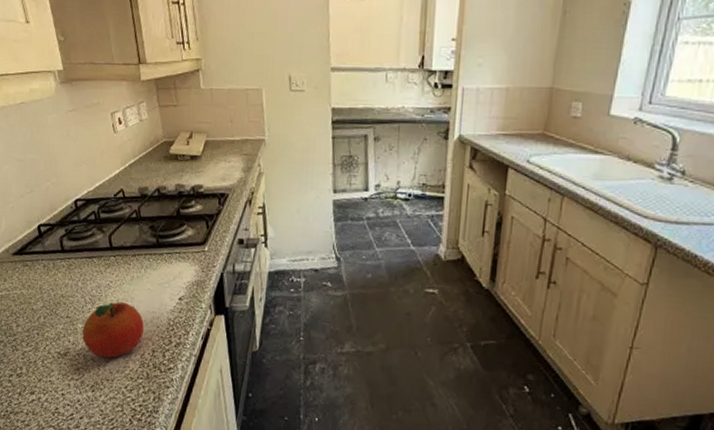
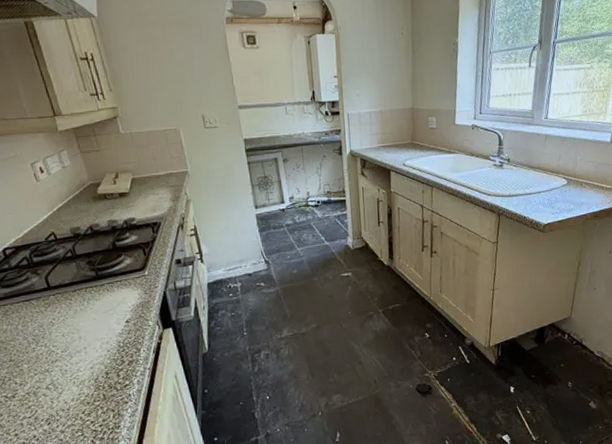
fruit: present [82,302,144,359] -> none [29,335,94,391]

